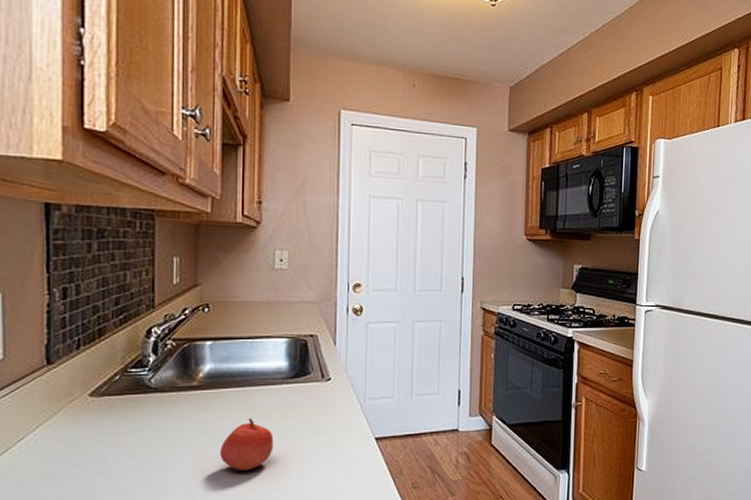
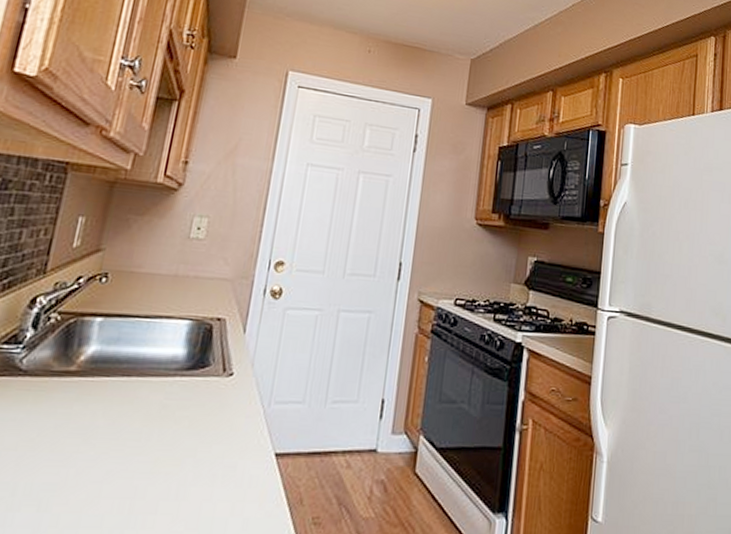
apple: present [220,418,274,471] -> none [84,416,154,485]

